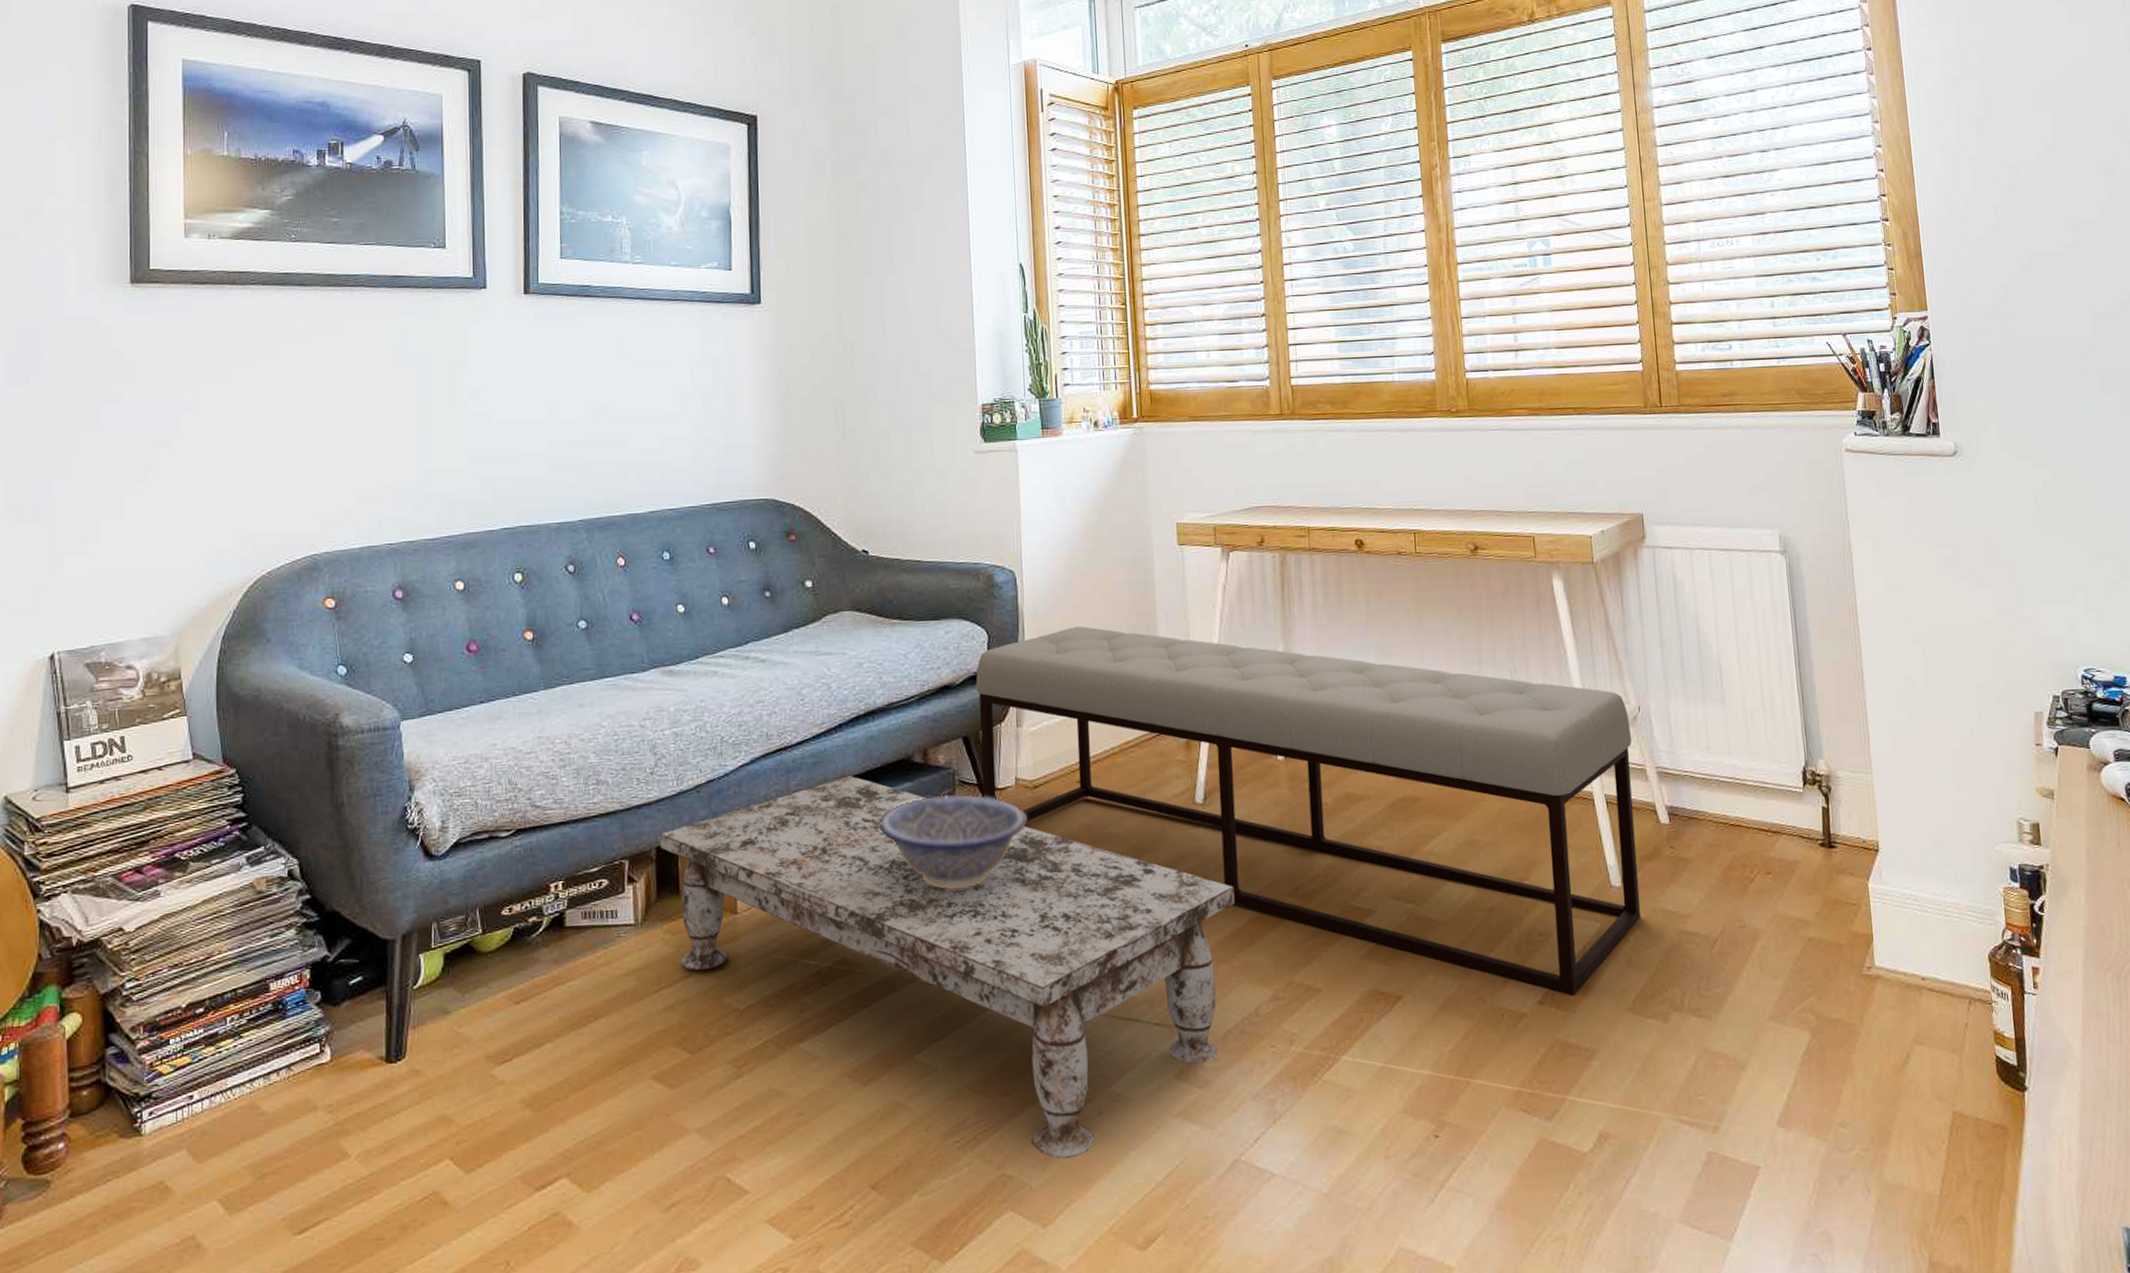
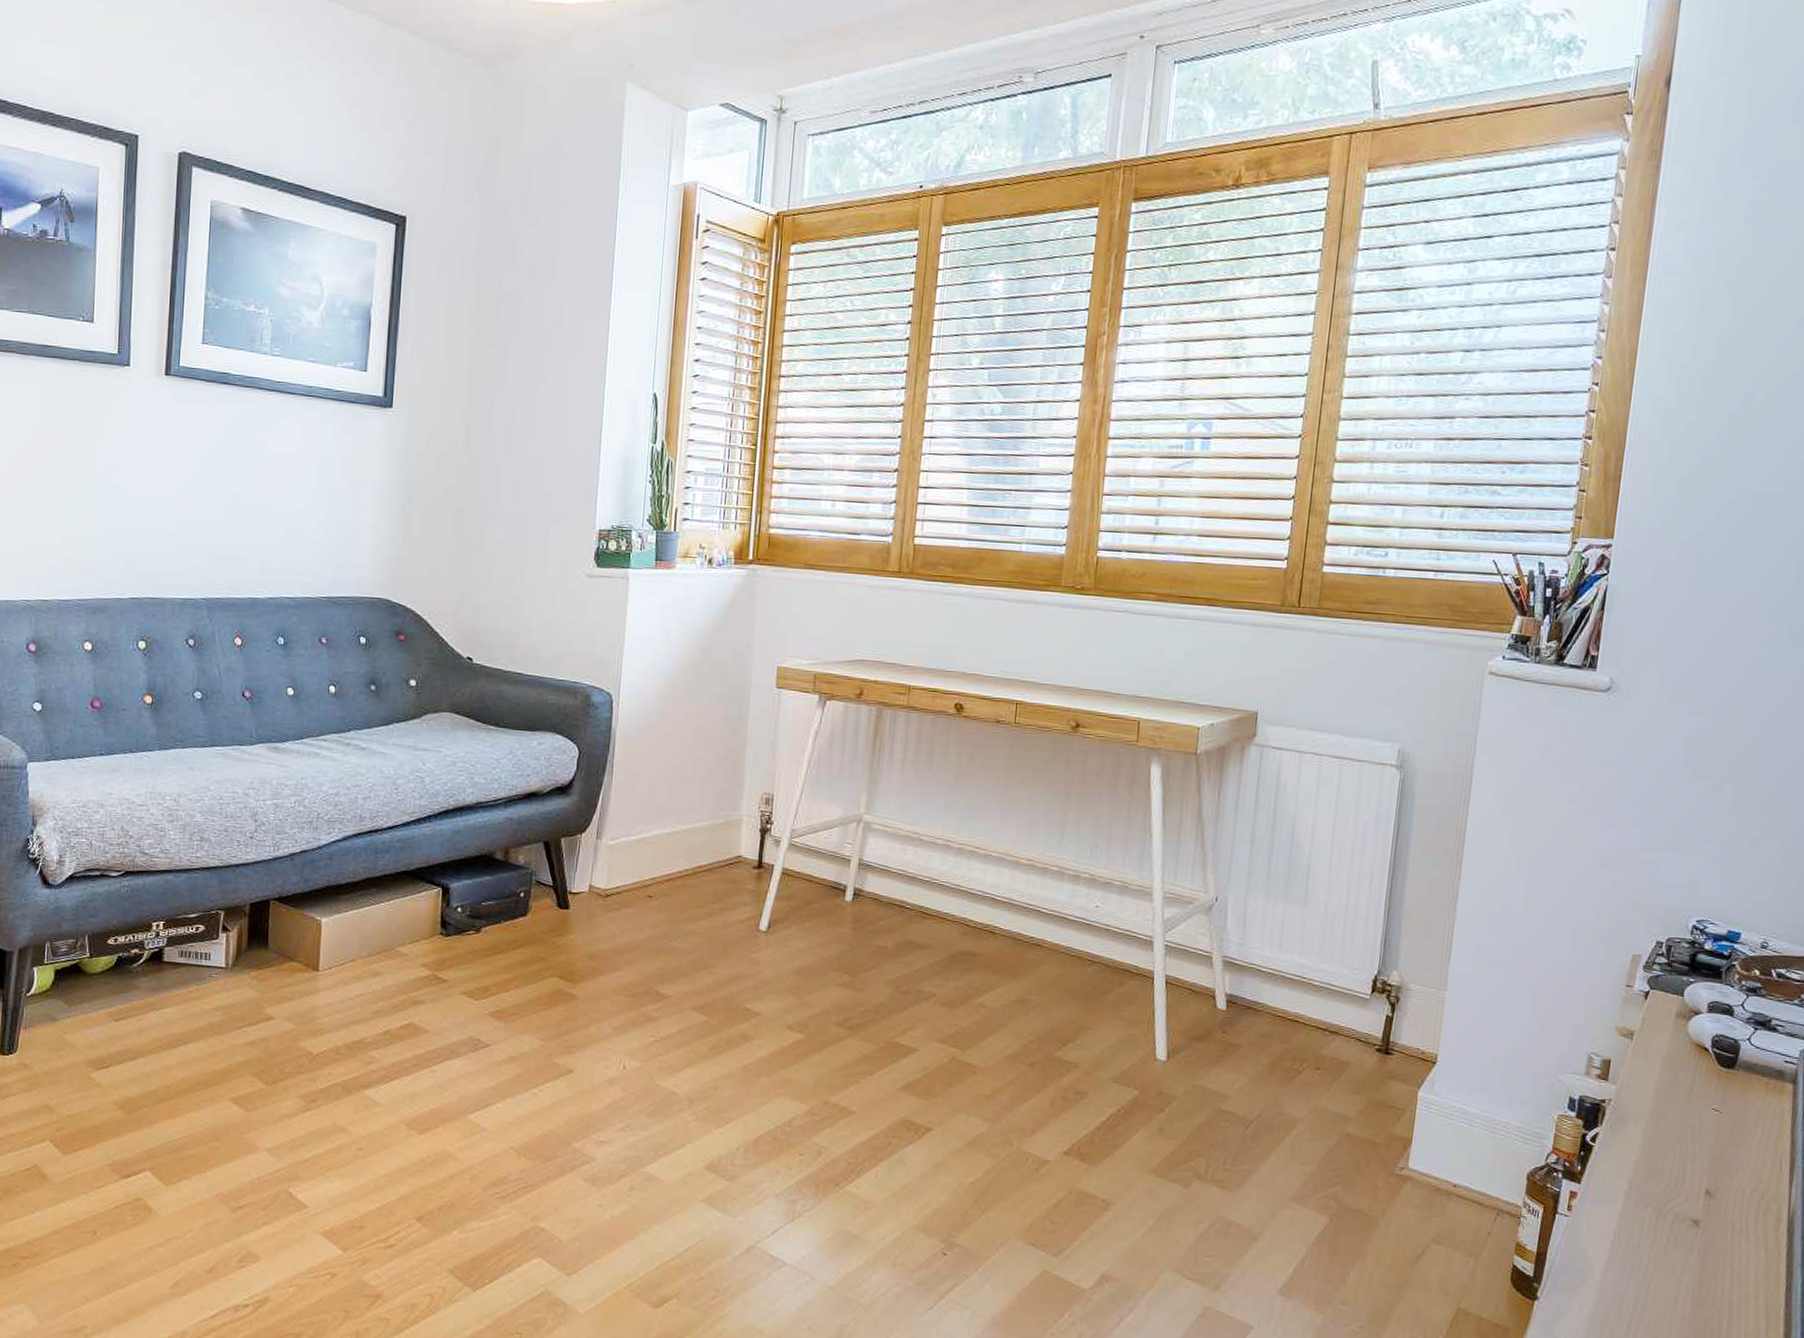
coffee table: present [659,776,1235,1159] -> none [253,863,785,1222]
decorative bowl: present [879,794,1028,889] -> none [456,891,597,977]
bench: present [976,626,1641,996] -> none [556,753,1205,1152]

